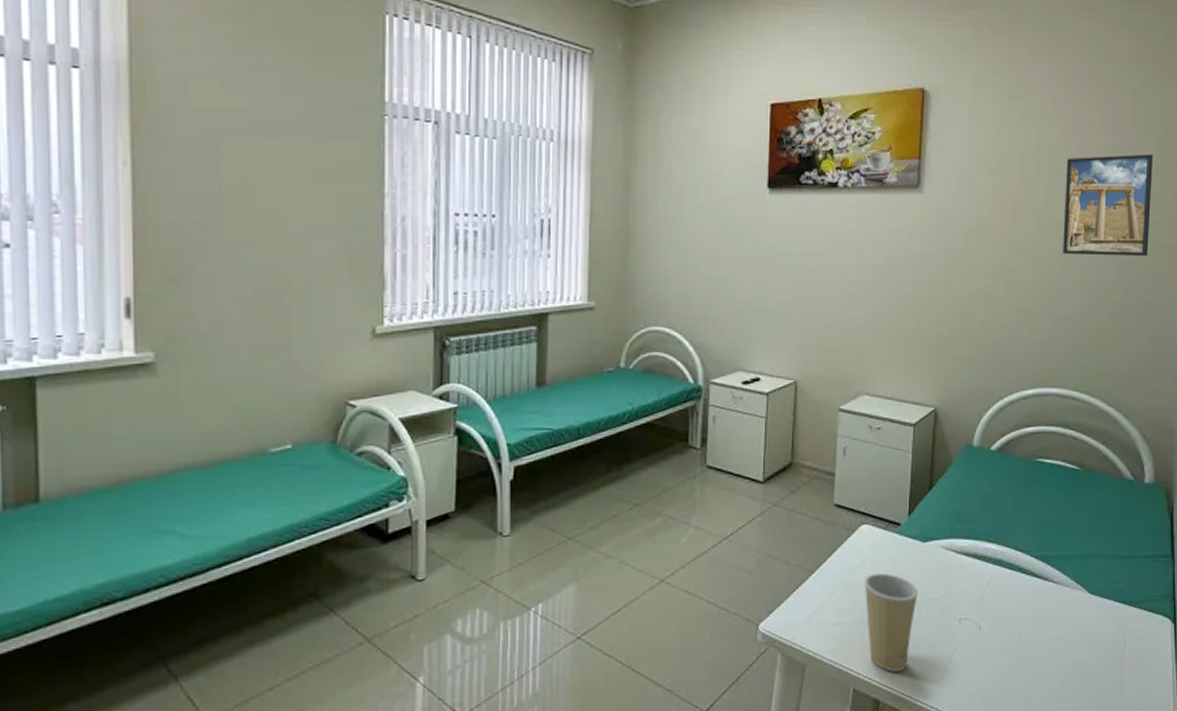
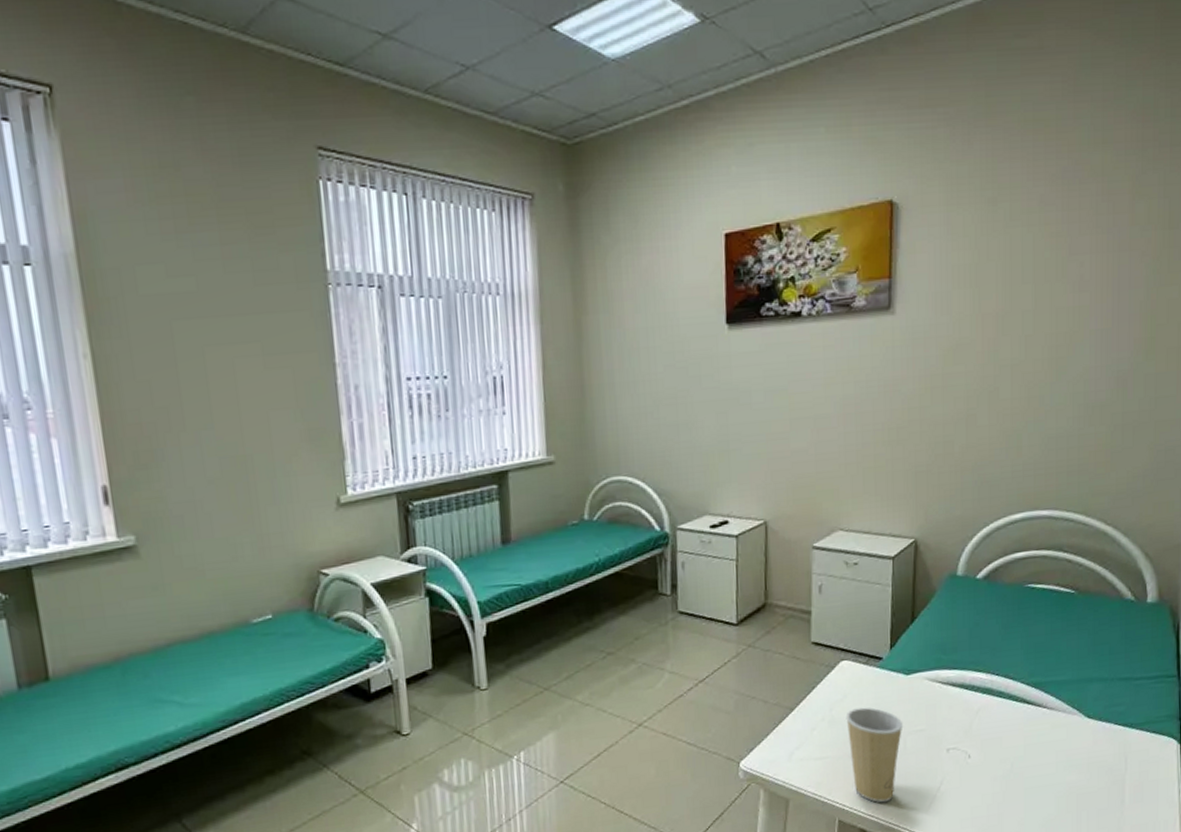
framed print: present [1063,154,1153,257] -> none [1053,248,1156,368]

